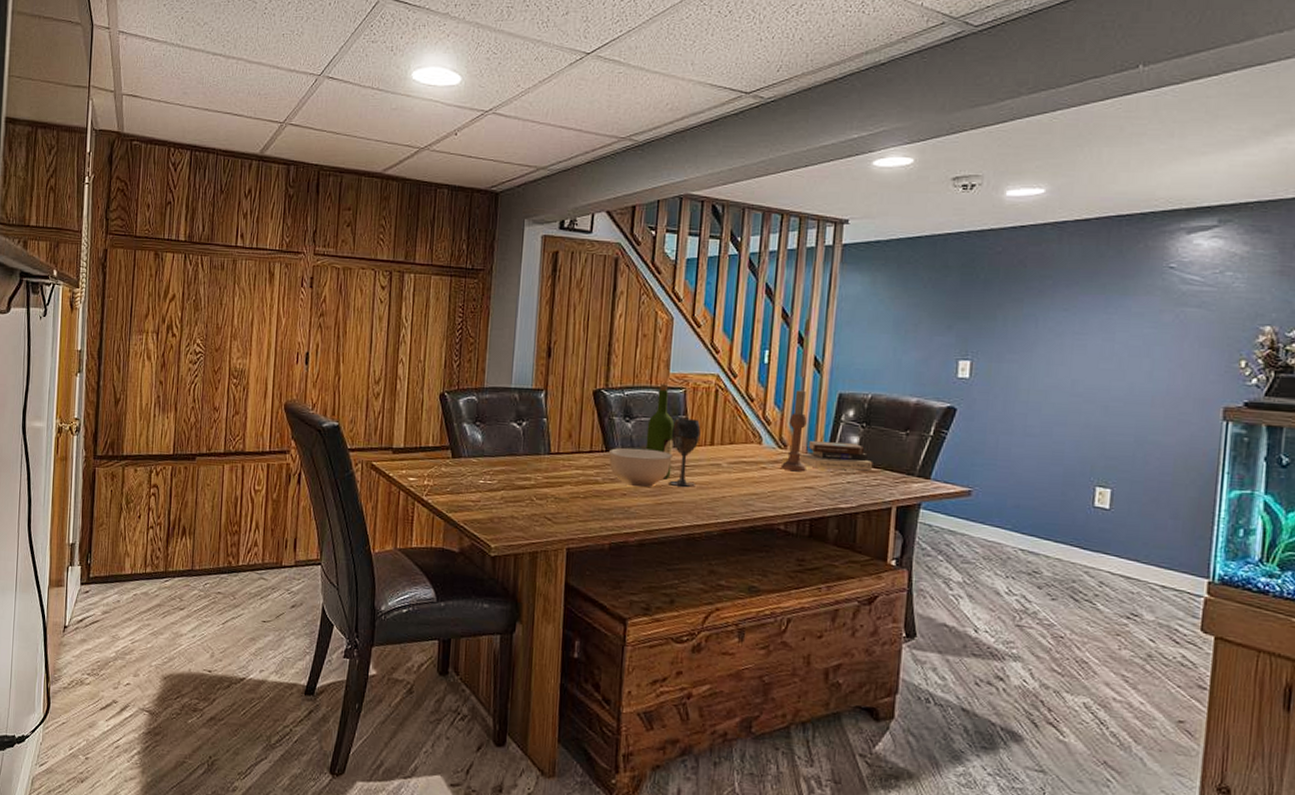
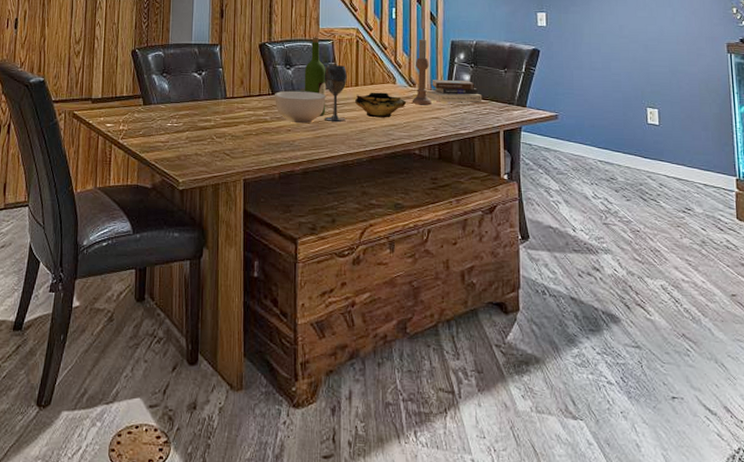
bowl: none [708,453,774,486] -> present [355,92,407,118]

